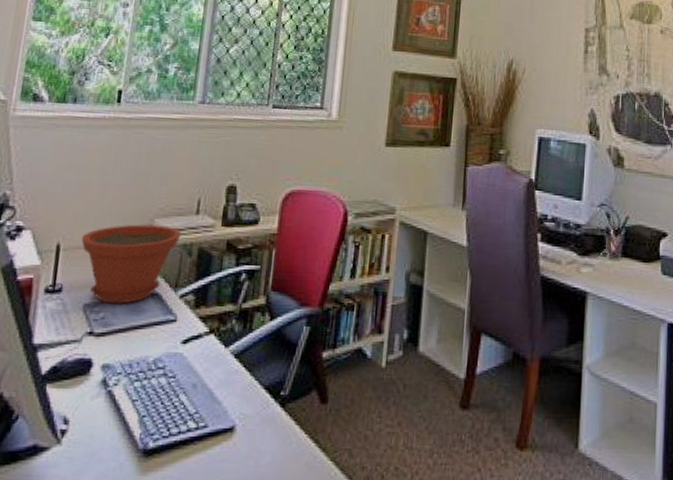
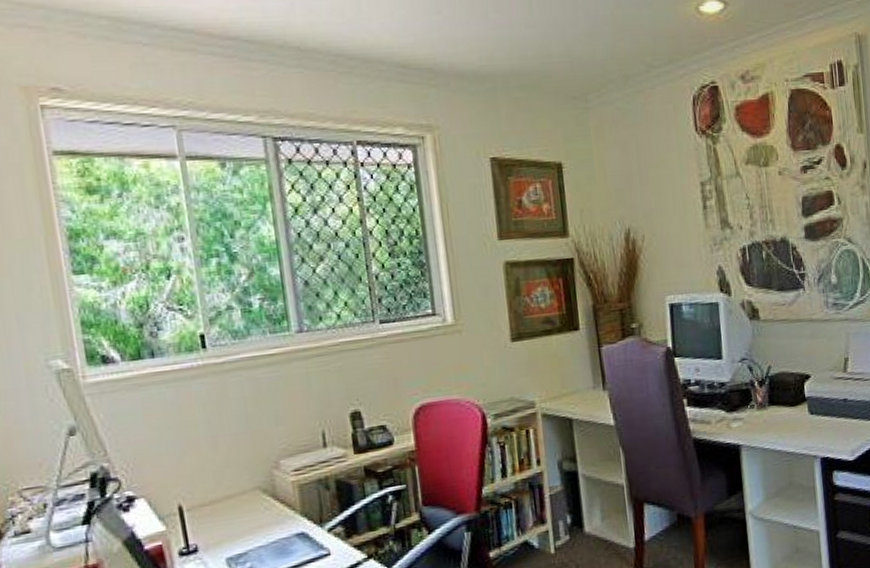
plant pot: present [81,224,182,304] -> none [204,465,313,553]

